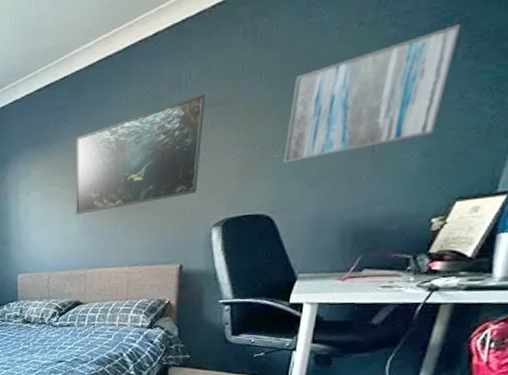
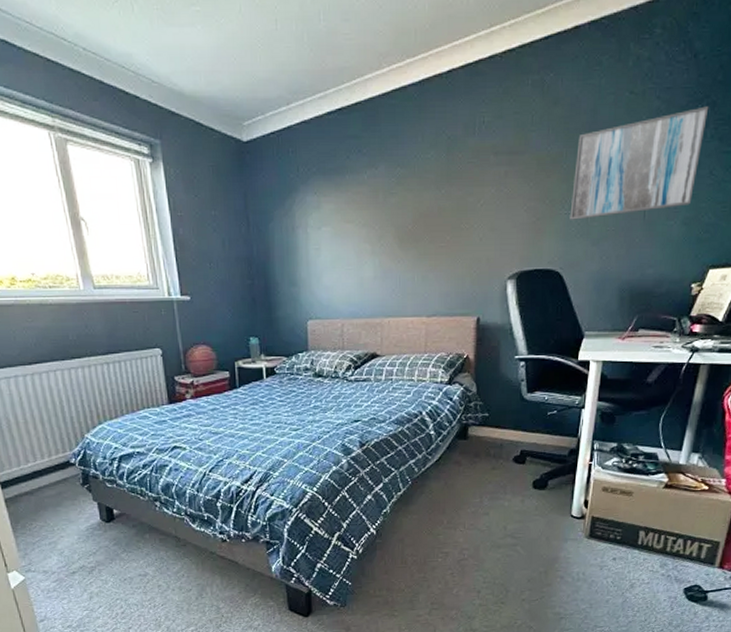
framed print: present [75,93,205,215] -> none [369,140,498,257]

